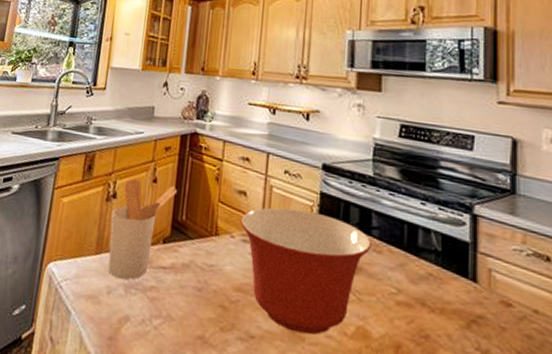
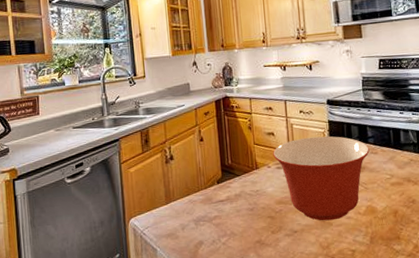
utensil holder: present [108,178,177,280] -> none [172,140,220,217]

